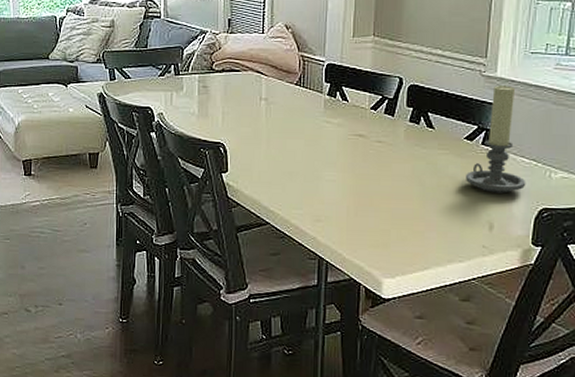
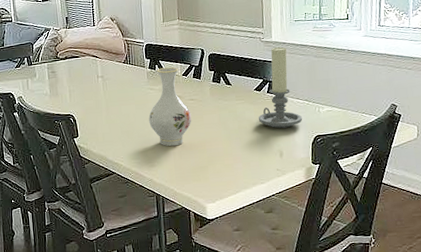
vase: none [320,96,377,199] -> present [149,67,192,147]

